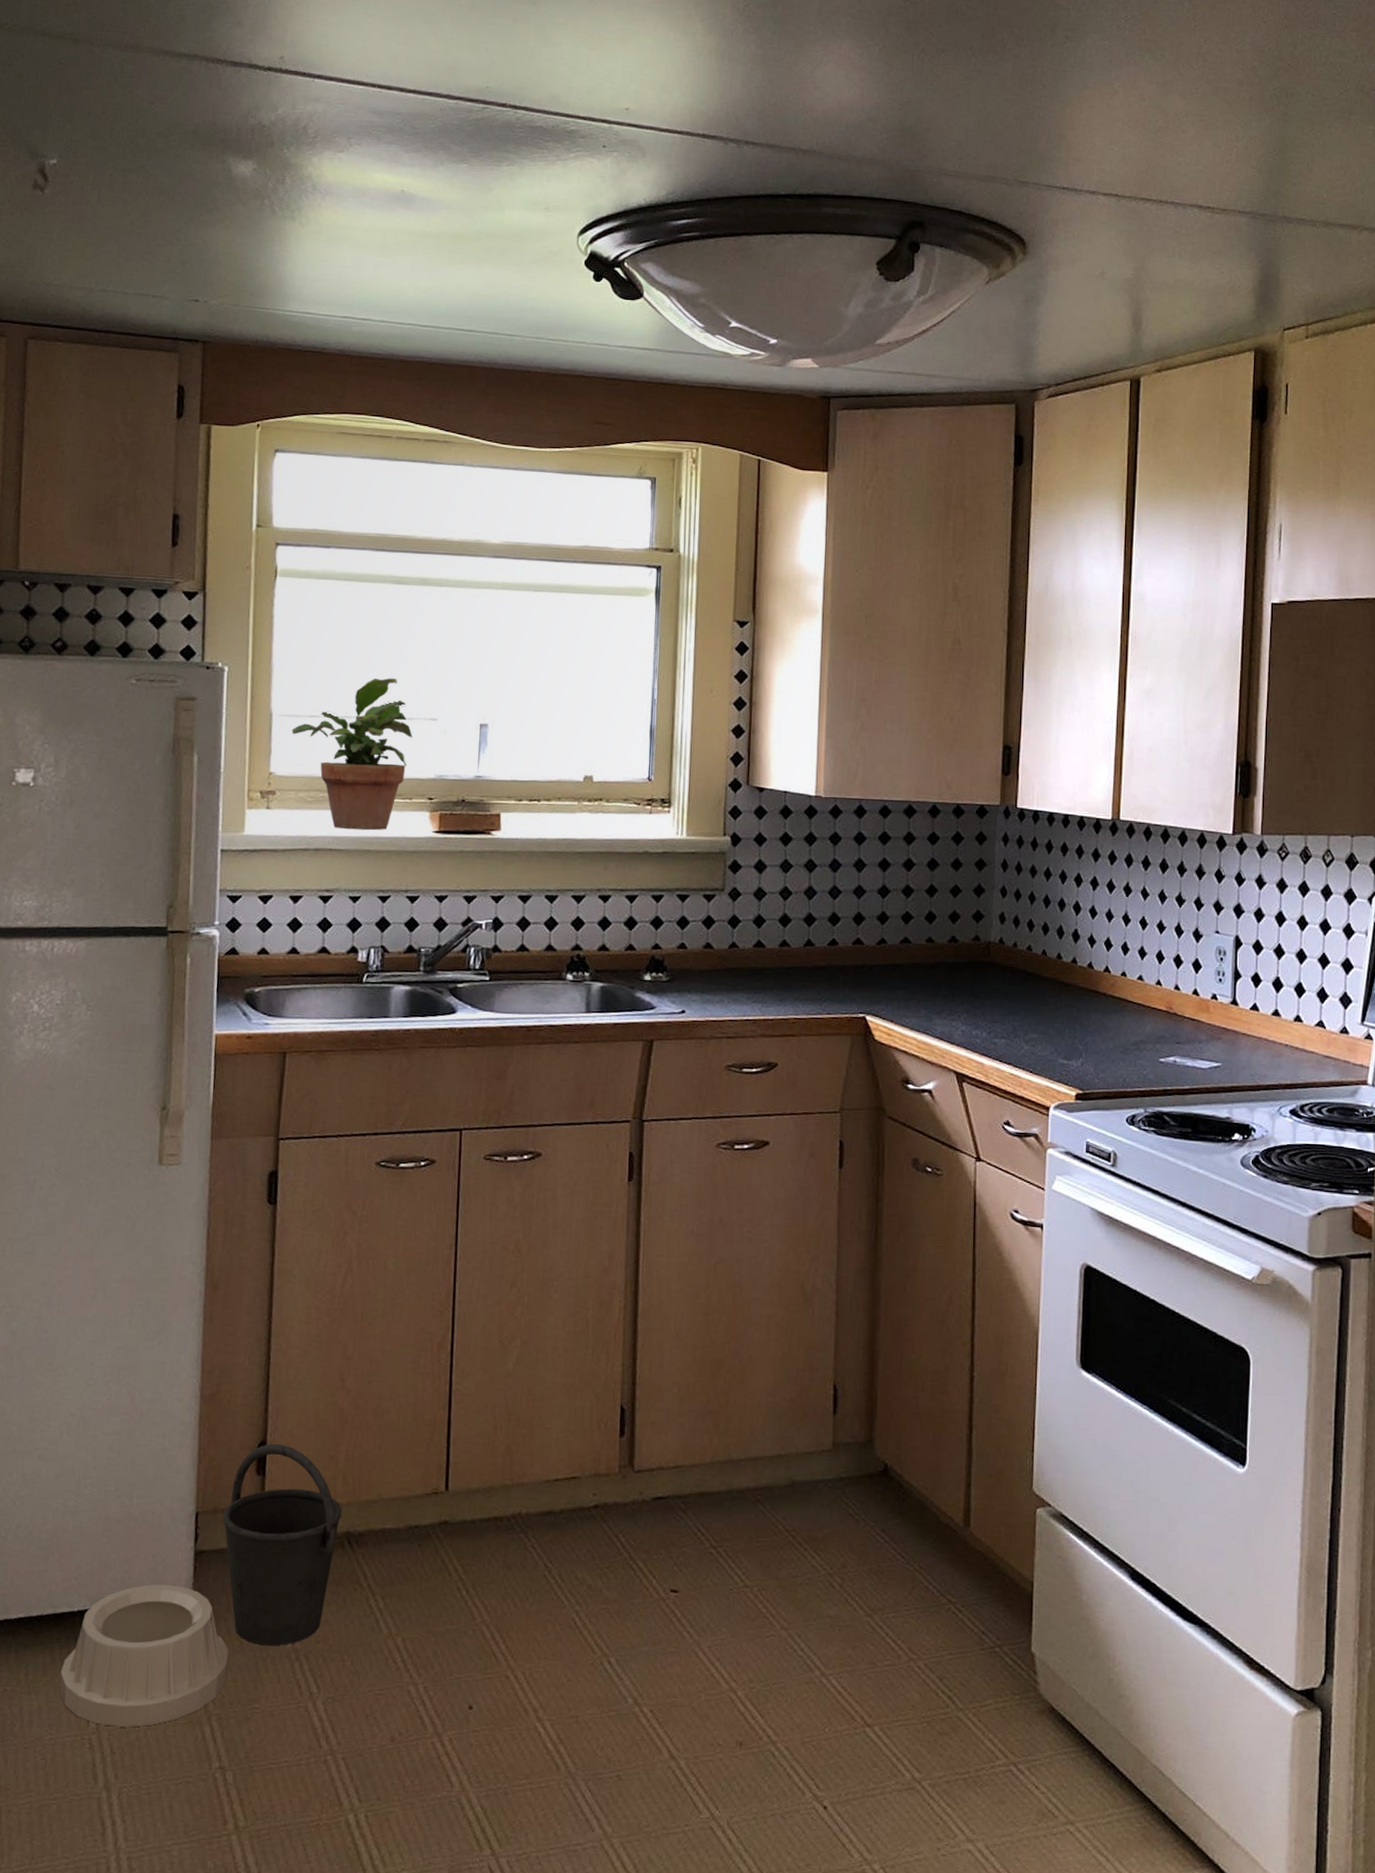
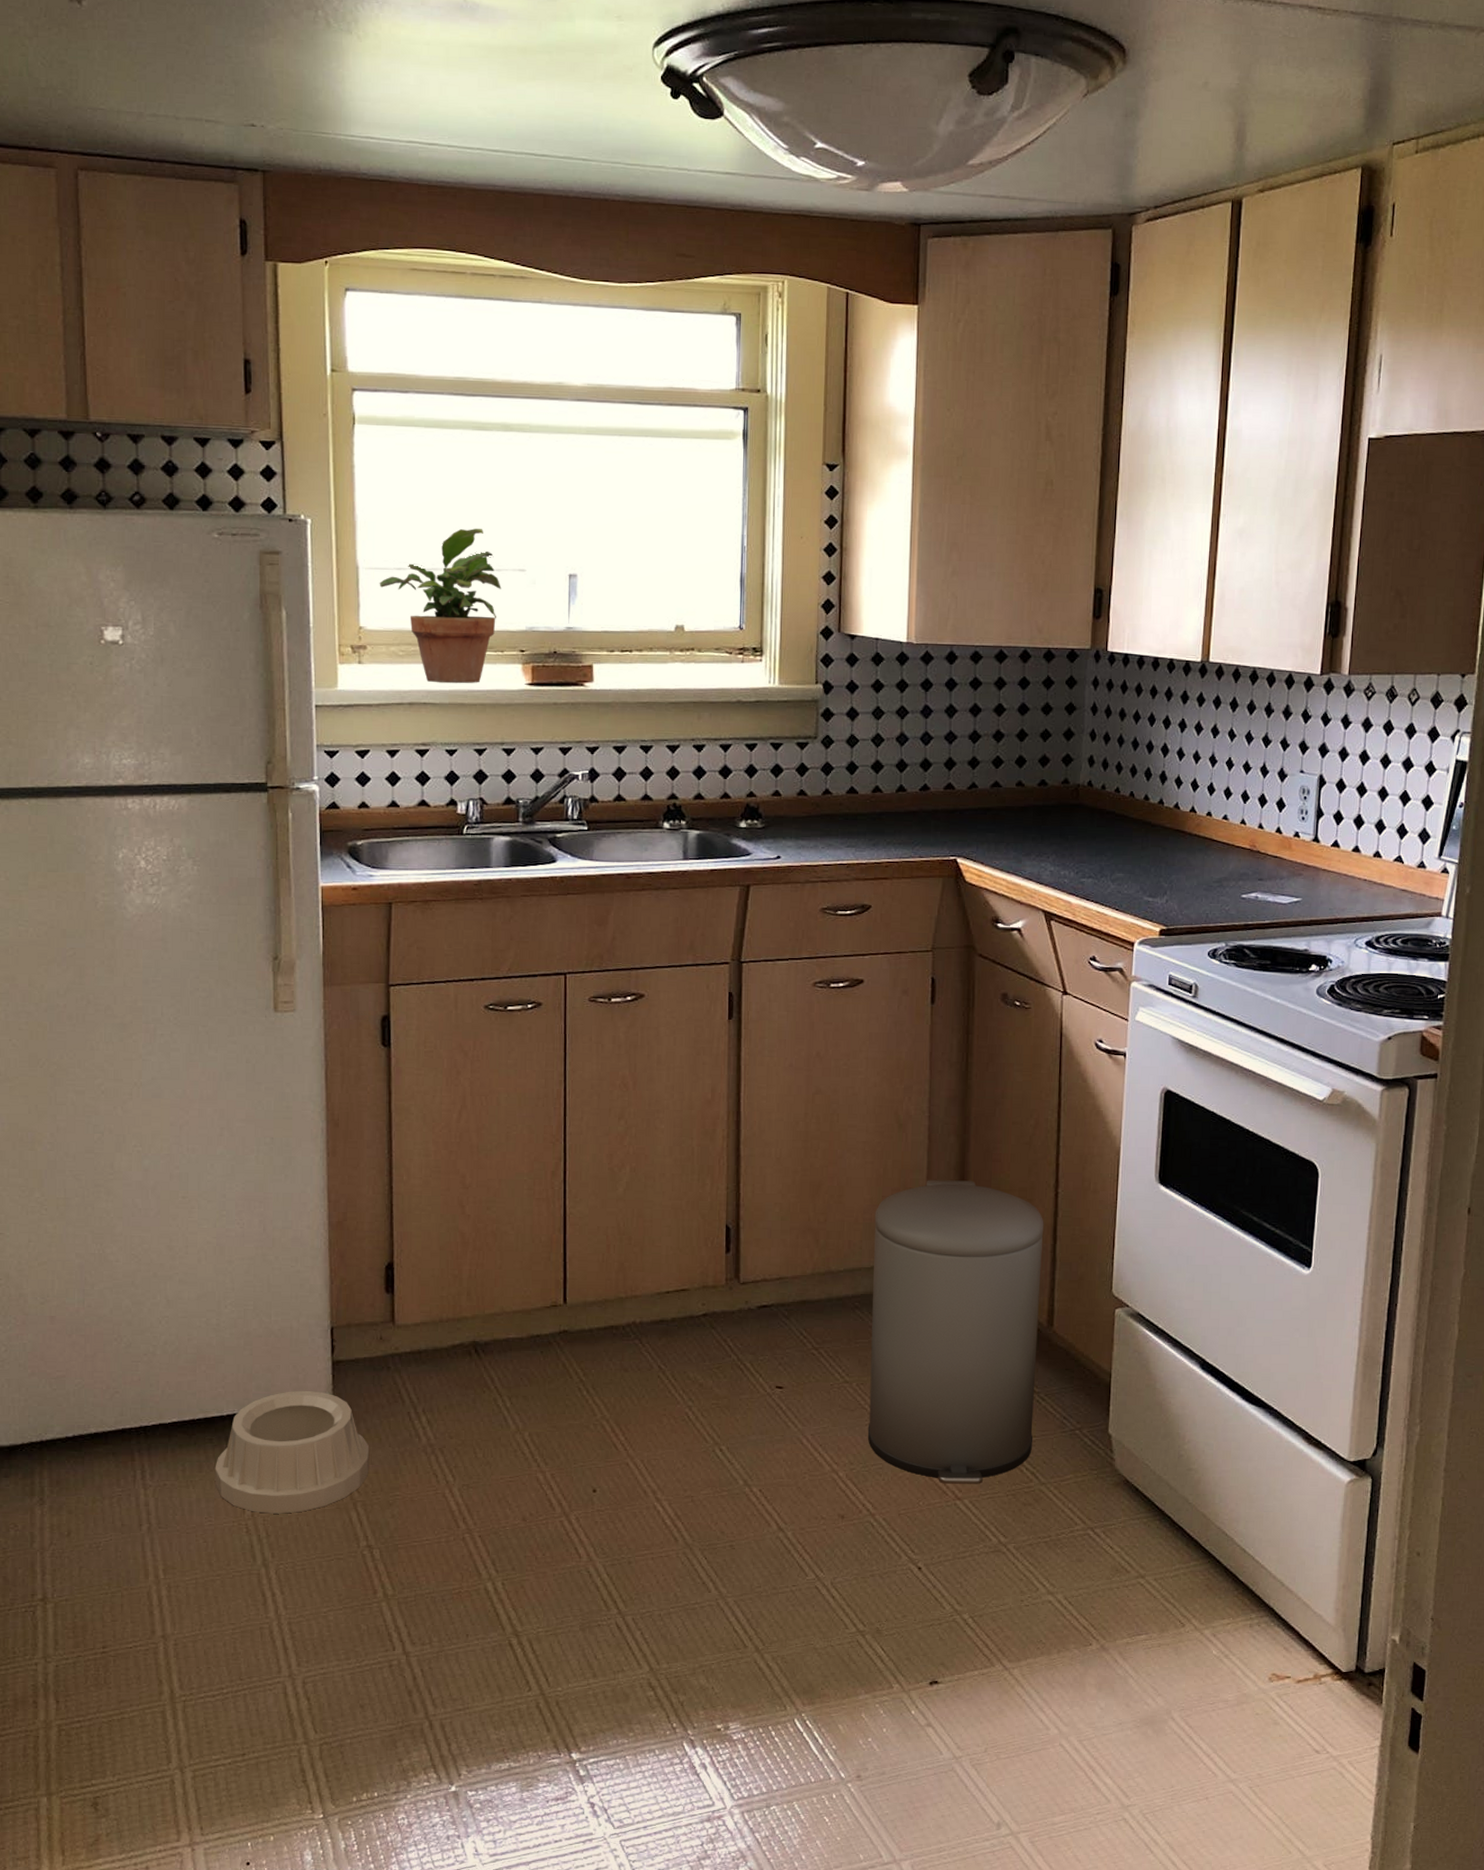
bucket: present [222,1444,342,1646] -> none [356,1265,467,1442]
pedal bin: none [769,1360,959,1709] -> present [867,1180,1044,1484]

